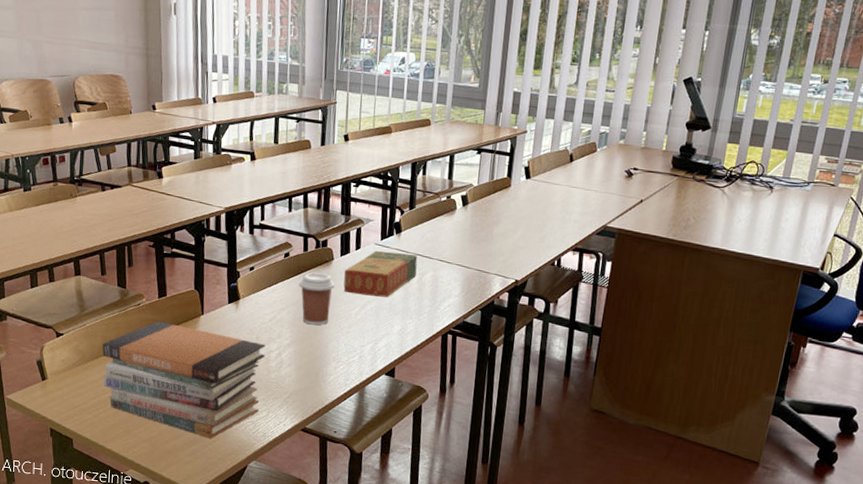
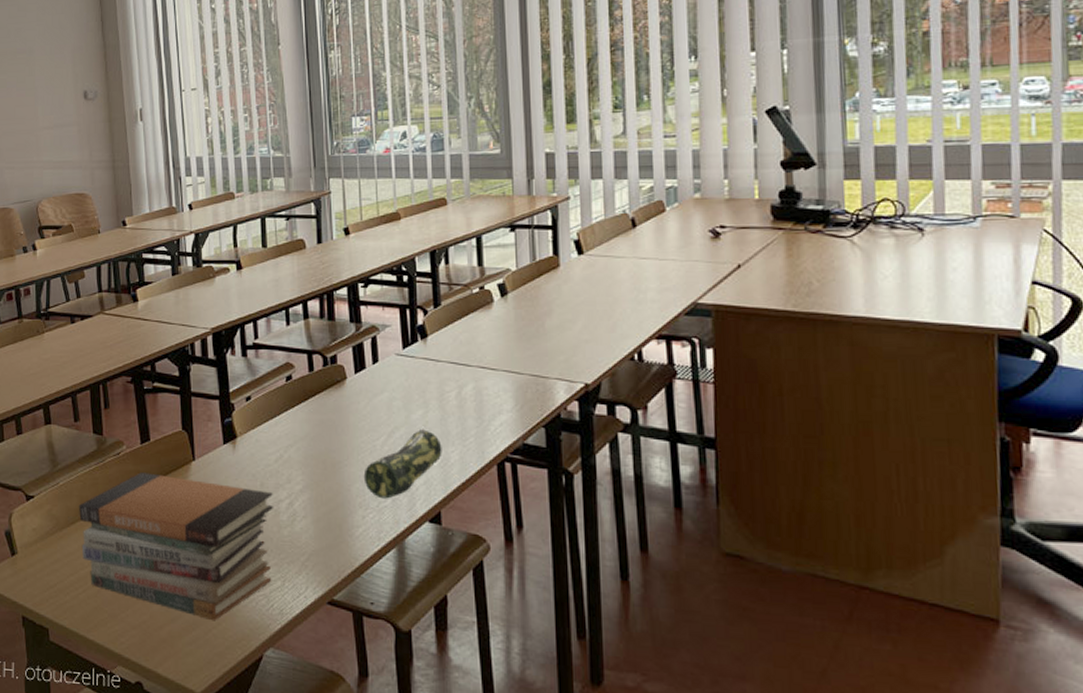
coffee cup: present [299,272,335,325] -> none [307,397,351,463]
pencil case: none [338,303,402,356] -> present [363,428,442,499]
book: present [343,250,418,298] -> none [362,362,453,420]

